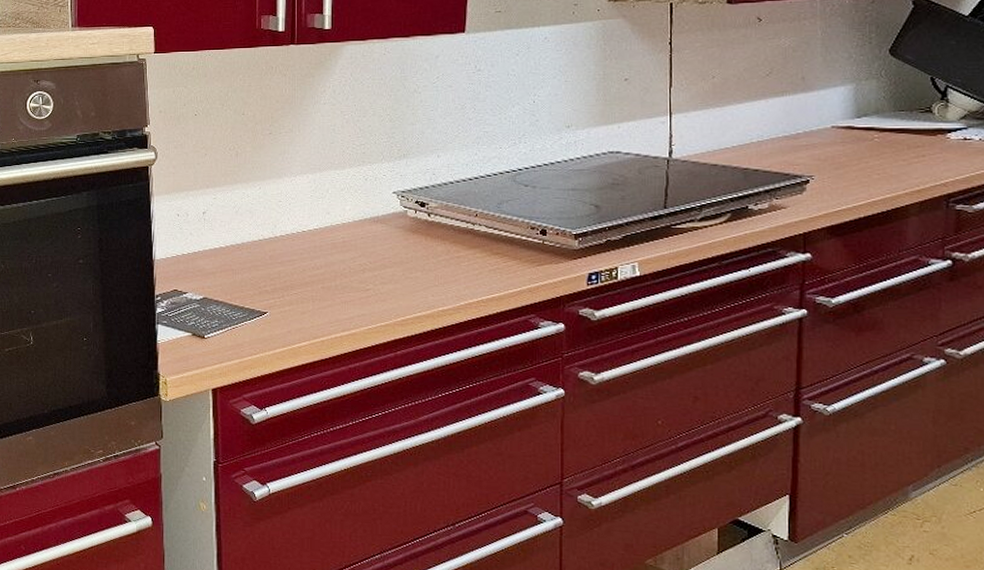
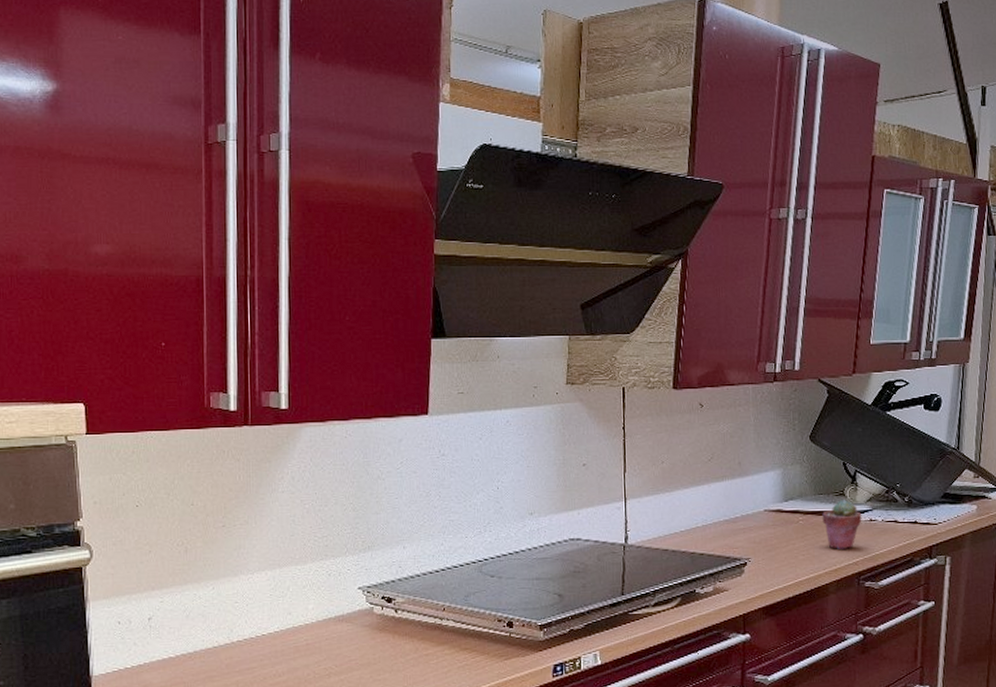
potted succulent: none [903,117,954,169] -> present [822,500,862,549]

